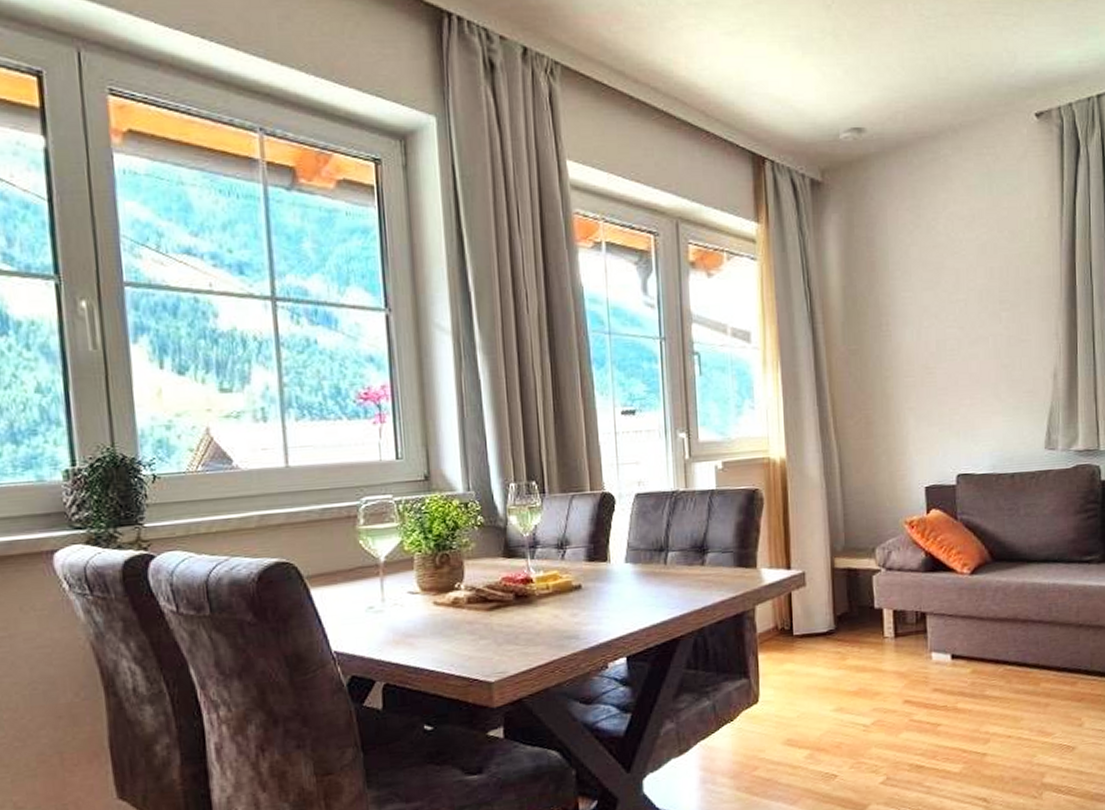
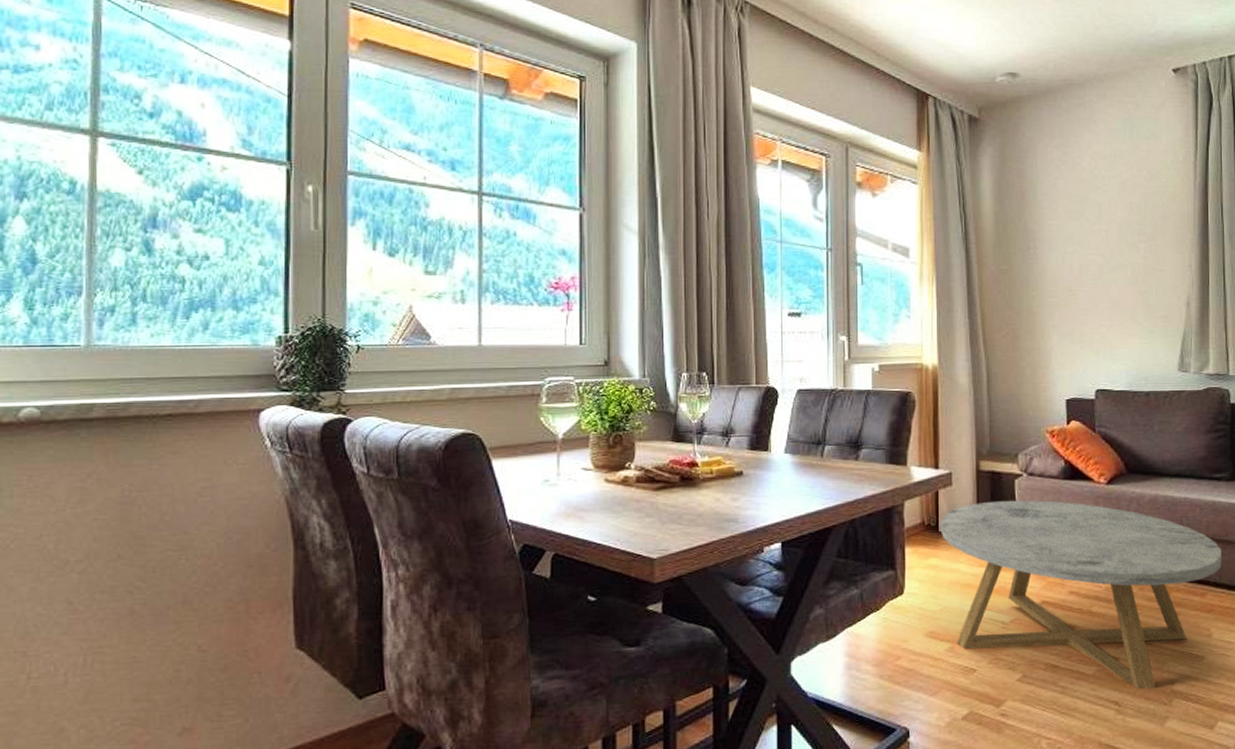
coffee table: none [794,595,1093,784] -> present [940,500,1221,689]

